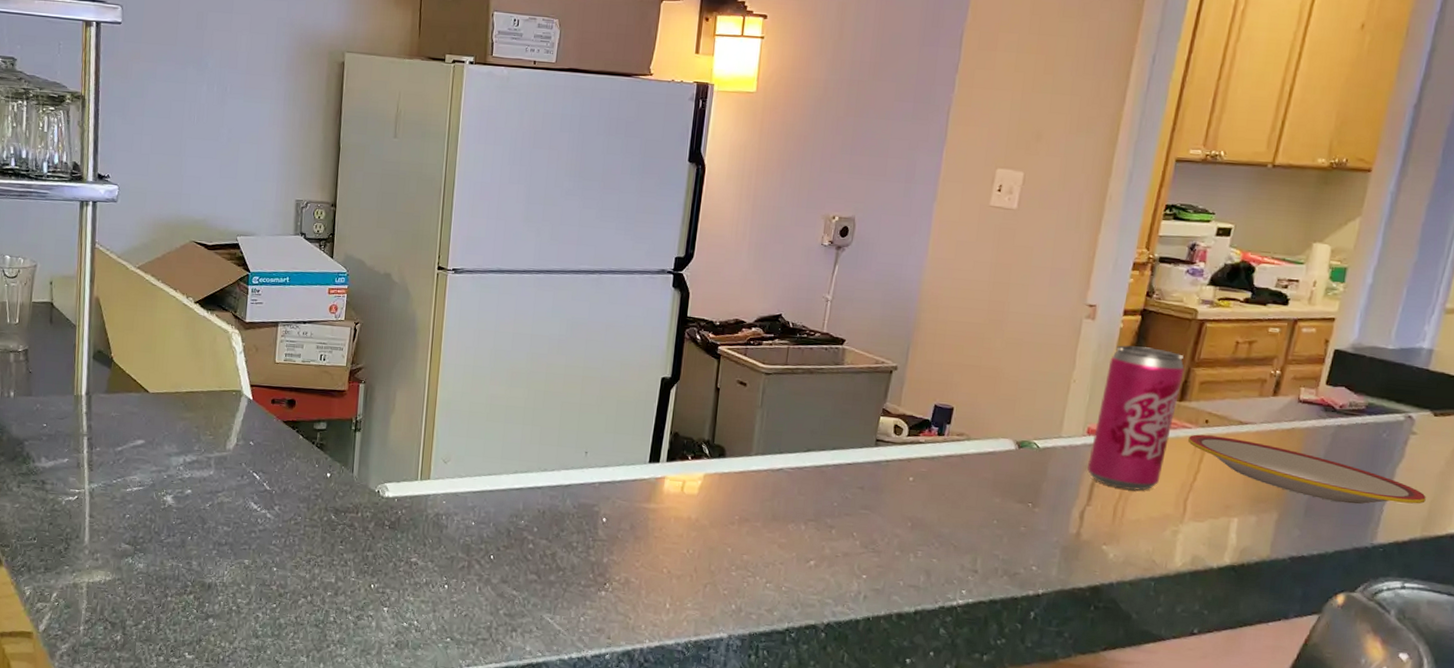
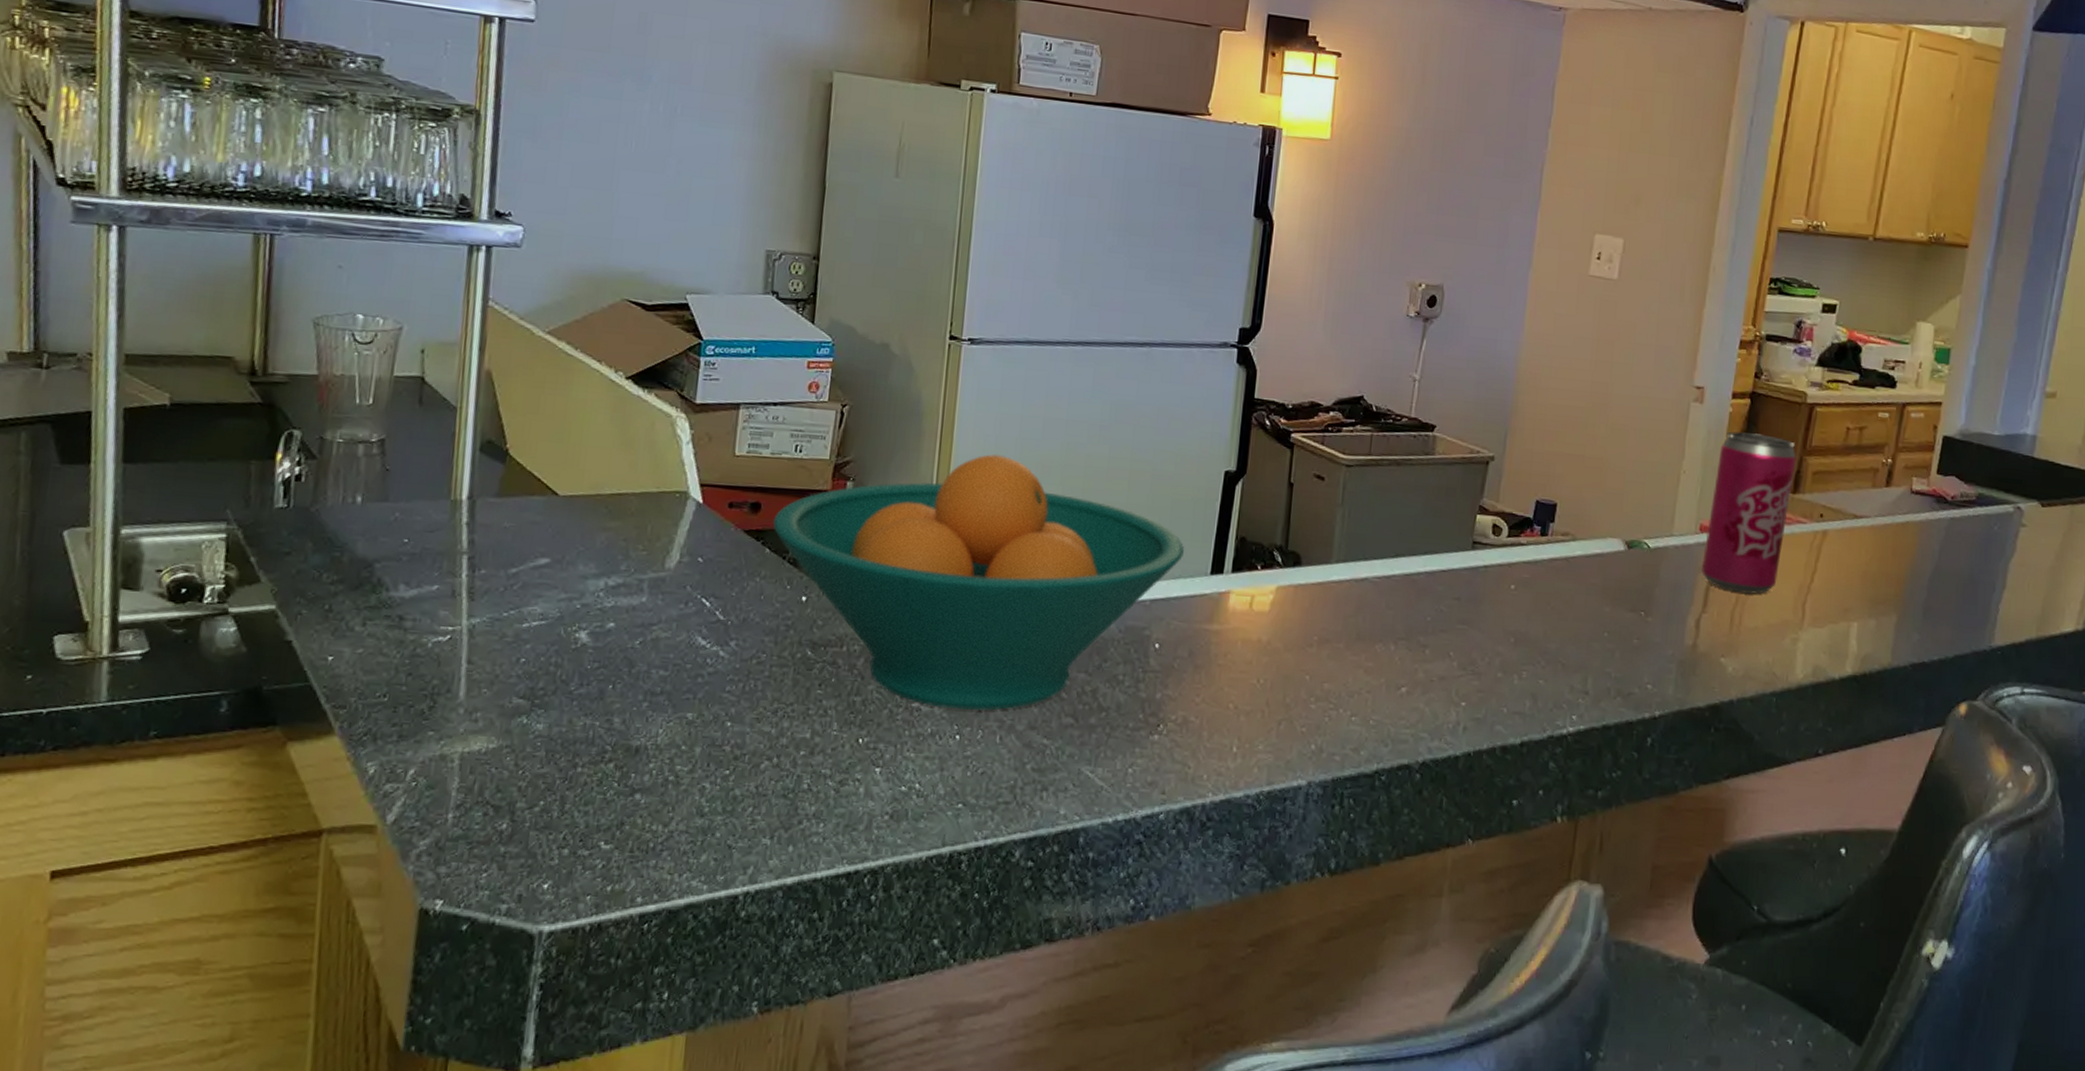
fruit bowl: none [304,362,627,567] -> present [773,453,1184,711]
plate: present [1187,434,1426,505] -> none [1803,530,2039,604]

